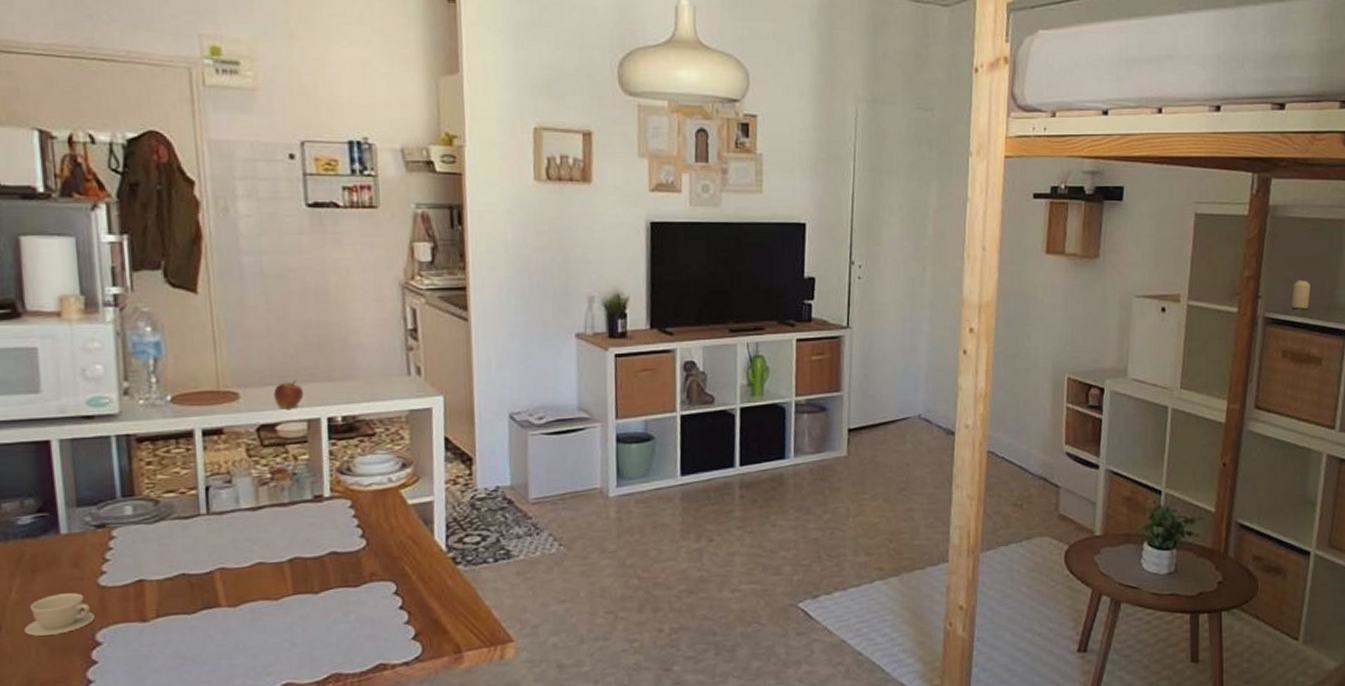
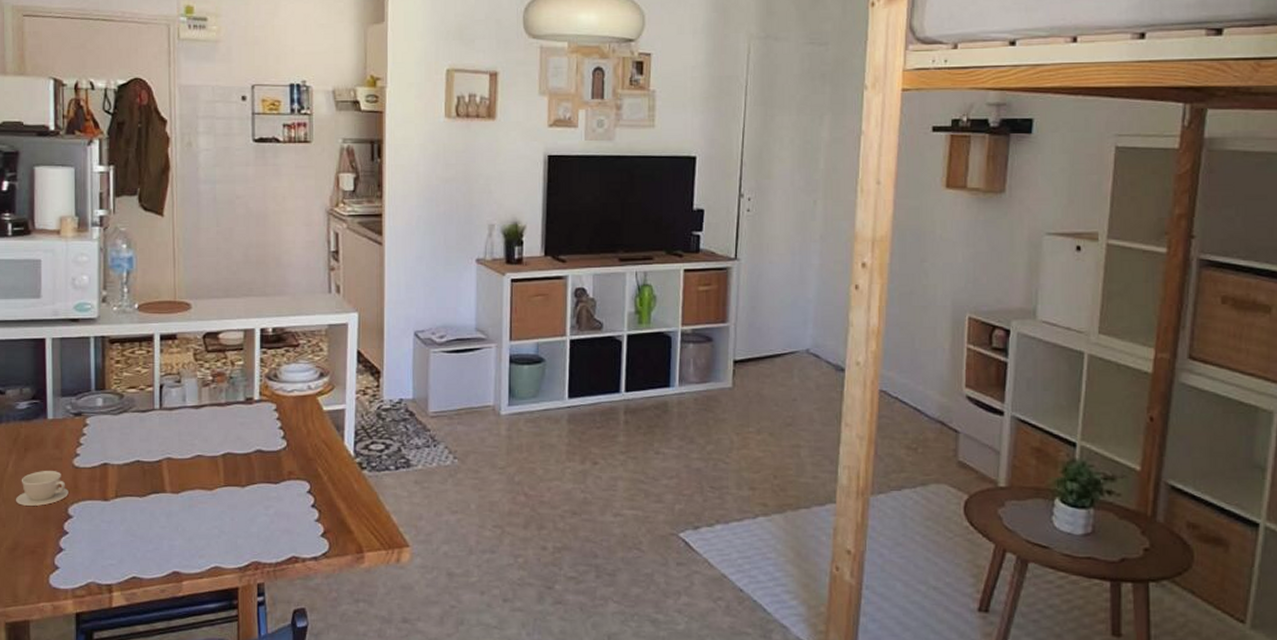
fruit: present [273,380,304,409] -> none [218,294,243,319]
candle: present [1291,280,1311,309] -> none [1232,219,1256,251]

